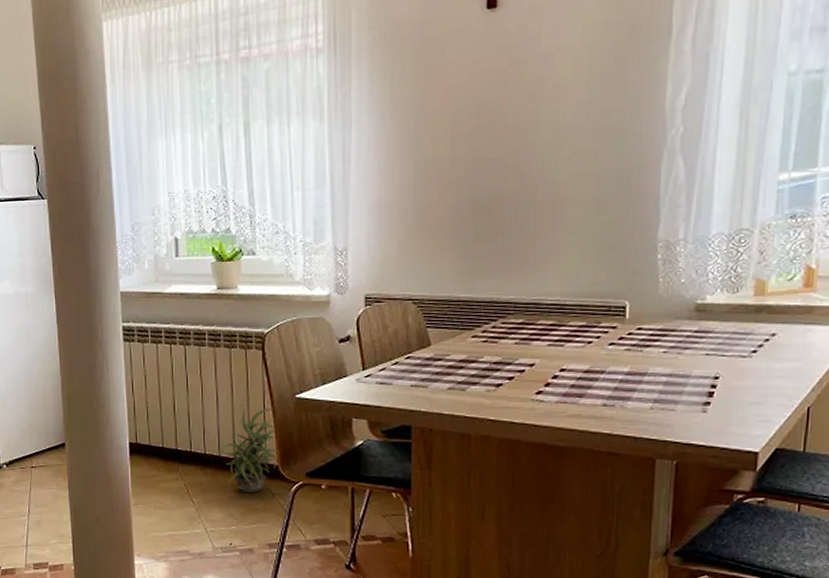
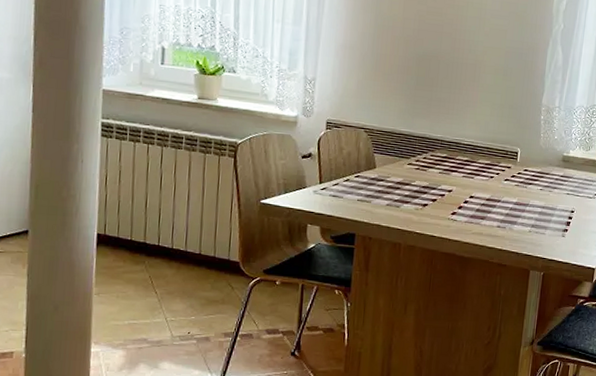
potted plant: present [217,404,279,494] -> none [184,204,241,287]

